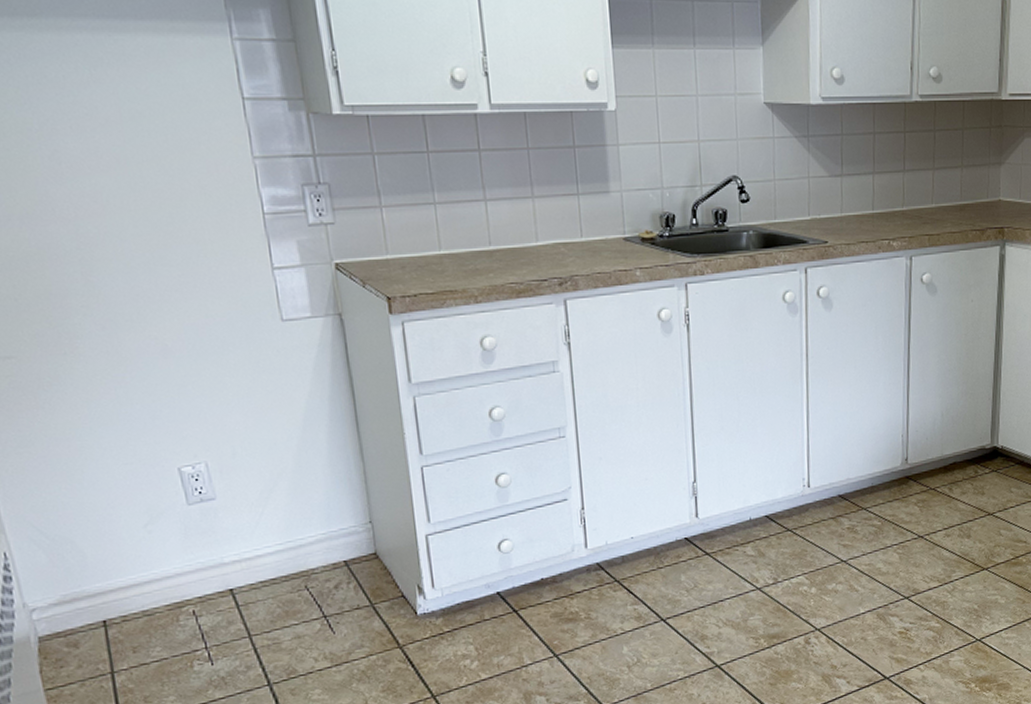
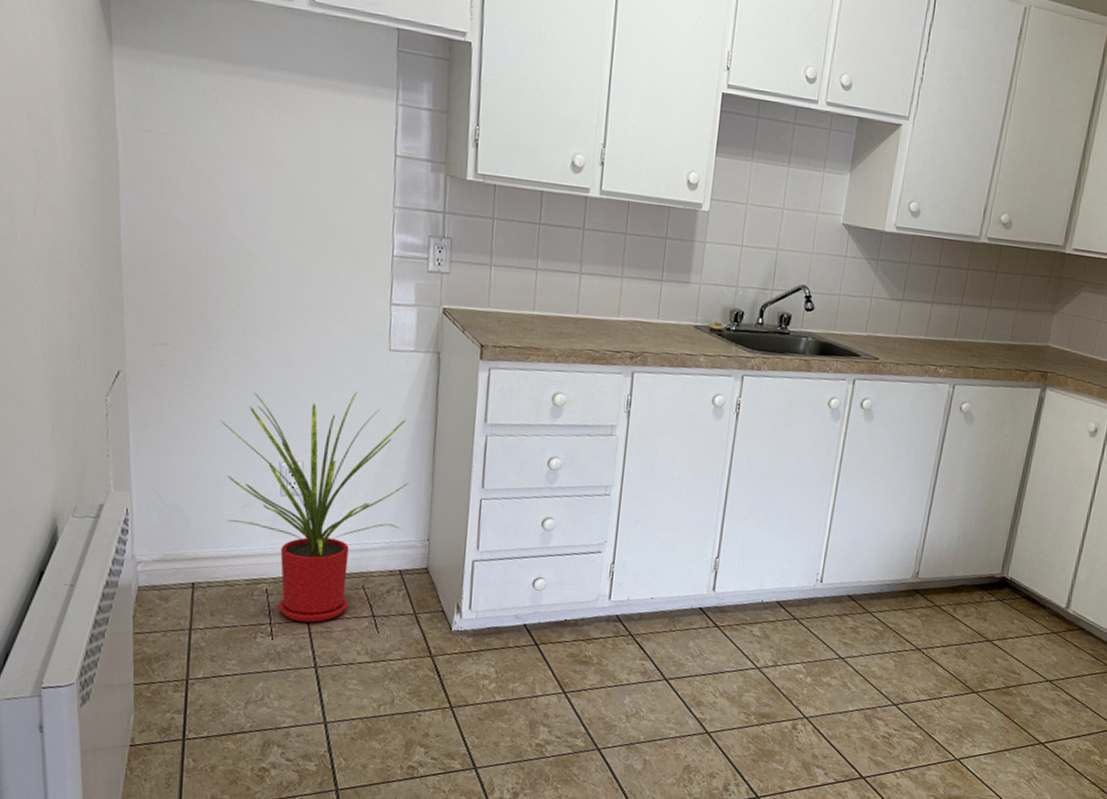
house plant: none [96,372,336,640] -> present [220,391,409,623]

